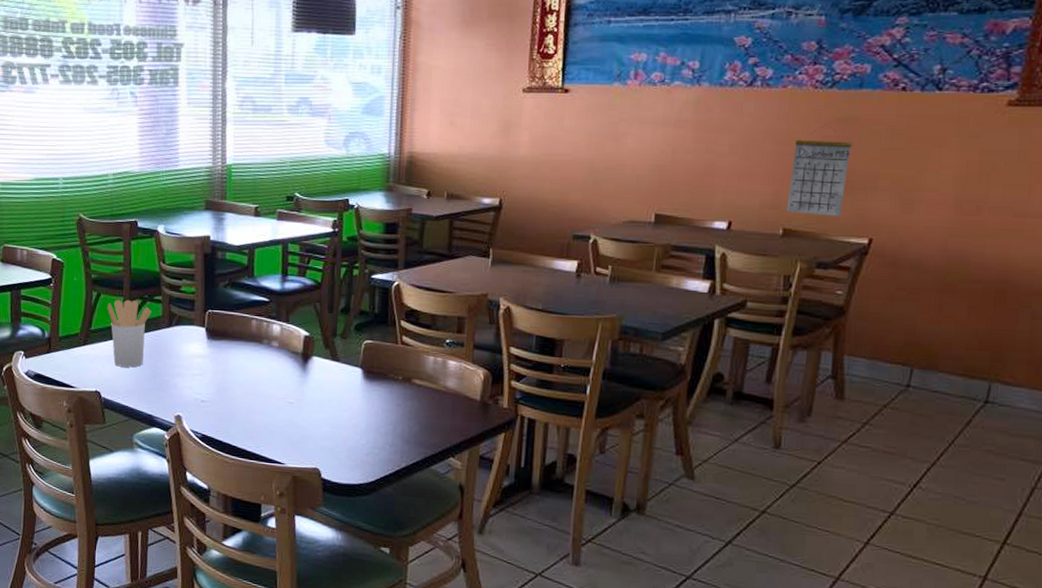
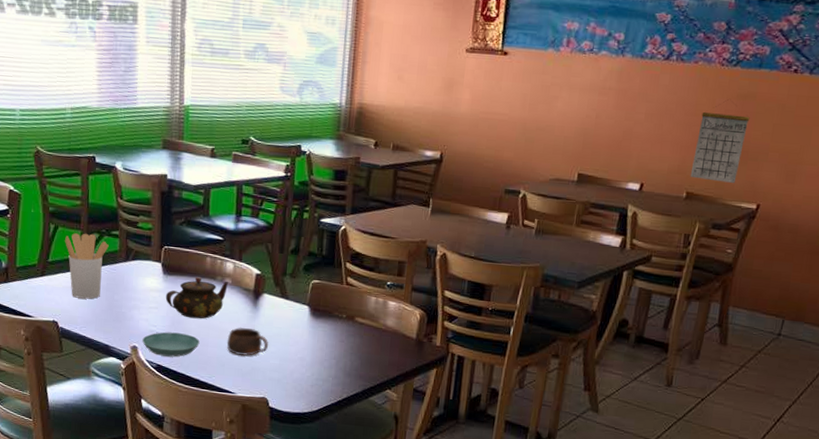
saucer: none [186,399,247,427] -> present [142,332,200,357]
teapot: none [210,341,276,386] -> present [165,277,229,319]
cup: none [275,392,319,424] -> present [227,327,268,357]

